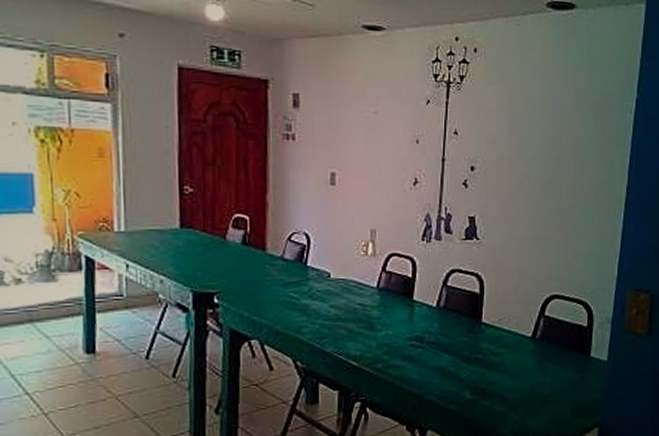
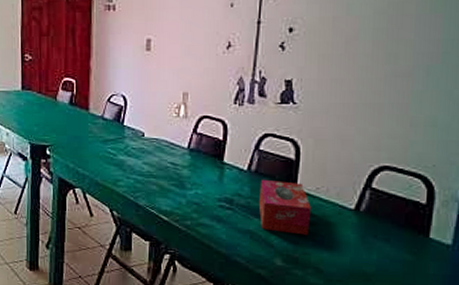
tissue box: none [449,315,495,366] -> present [259,180,311,235]

